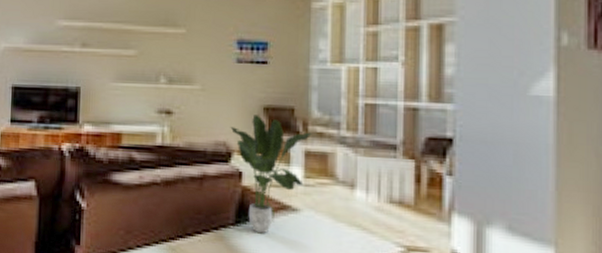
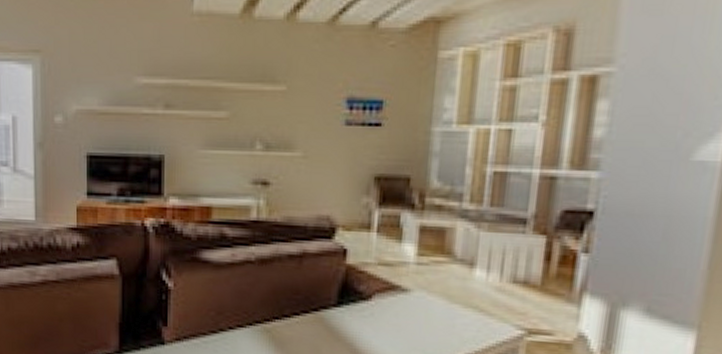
potted plant: present [230,115,312,233] -> none [335,185,429,315]

